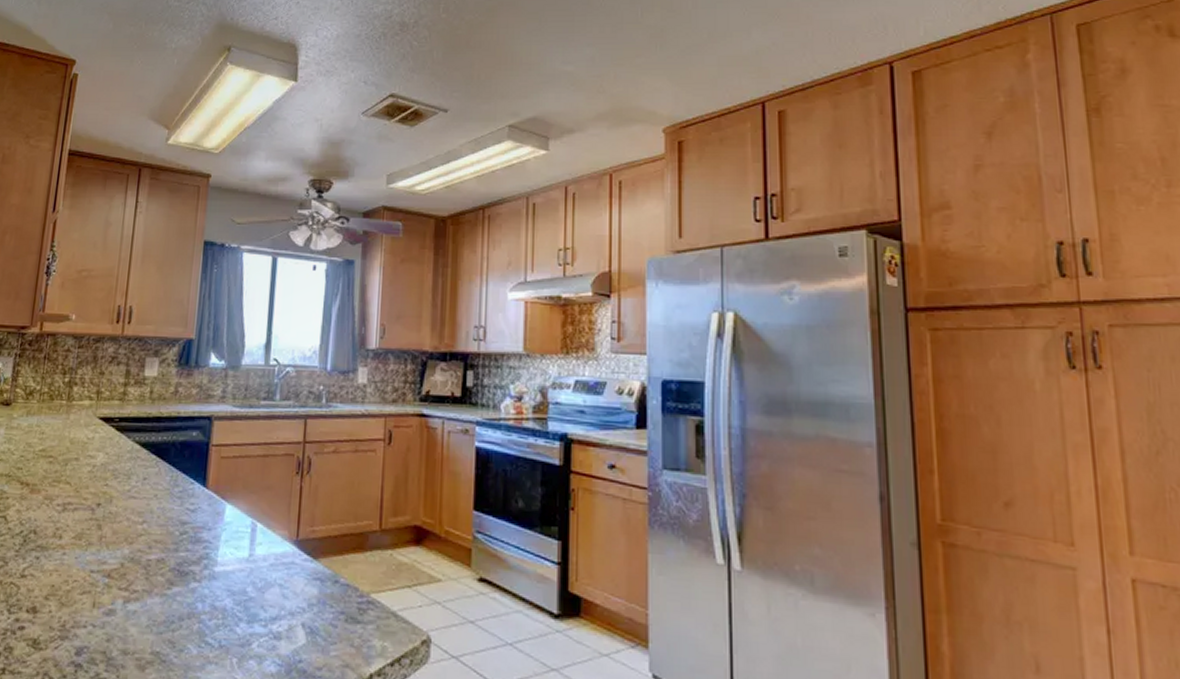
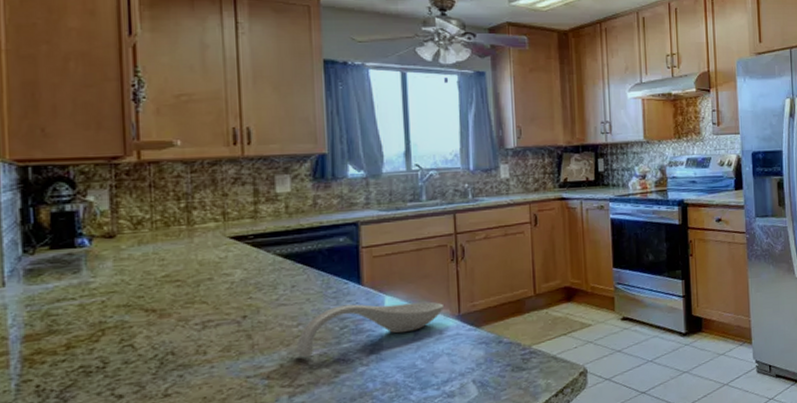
spoon rest: none [137,507,284,561] -> present [296,302,445,358]

